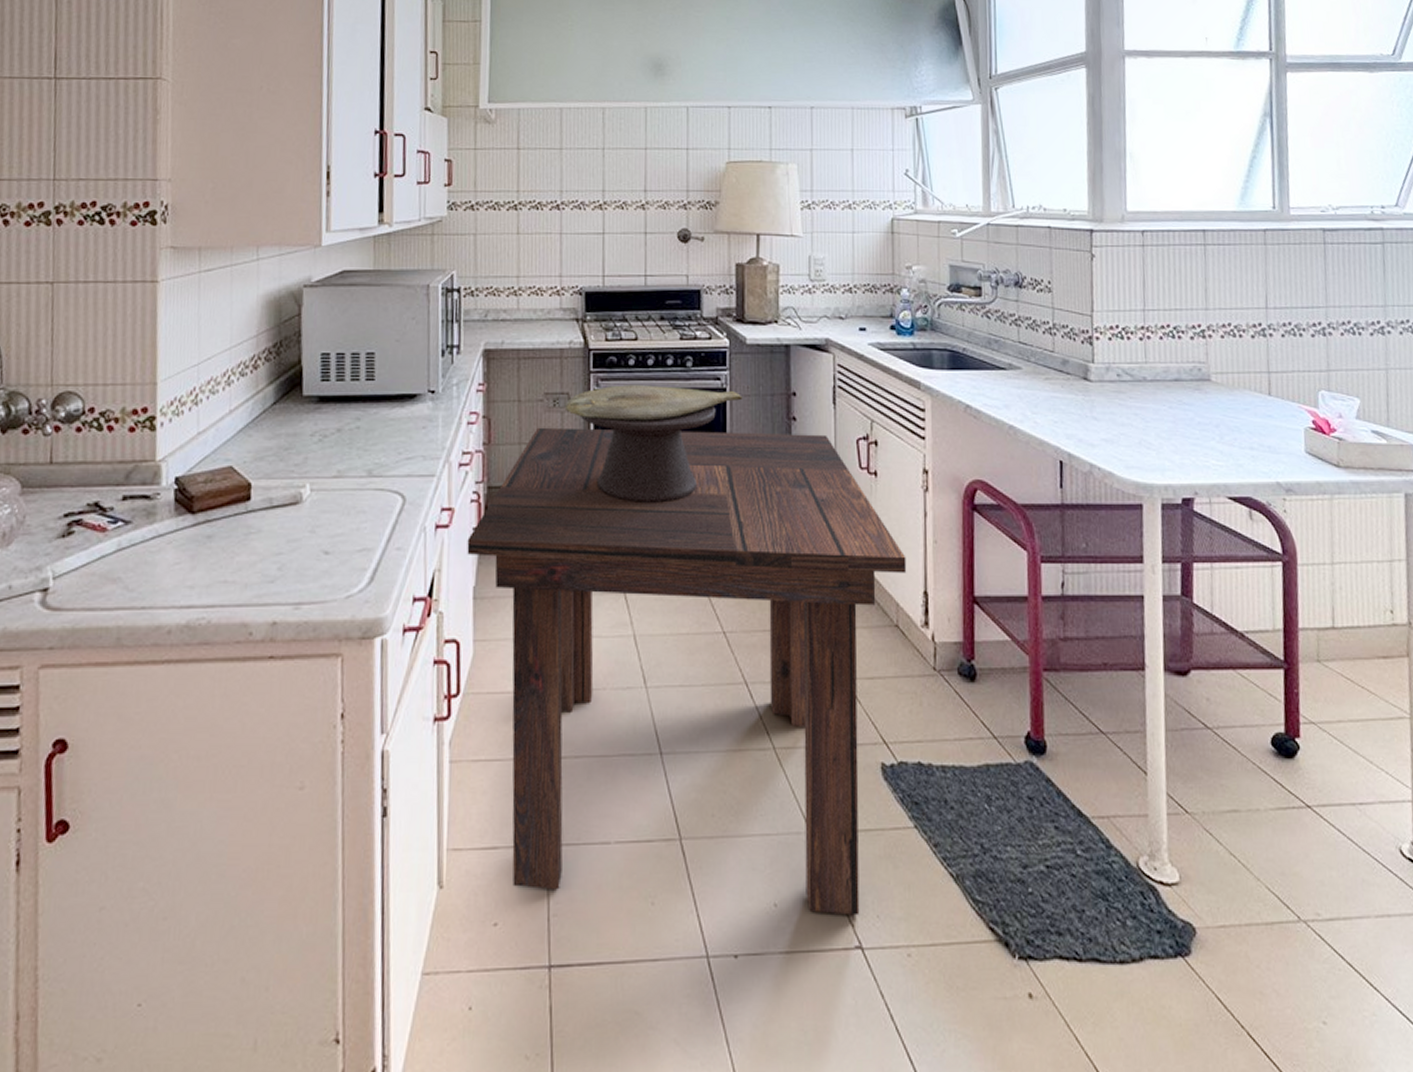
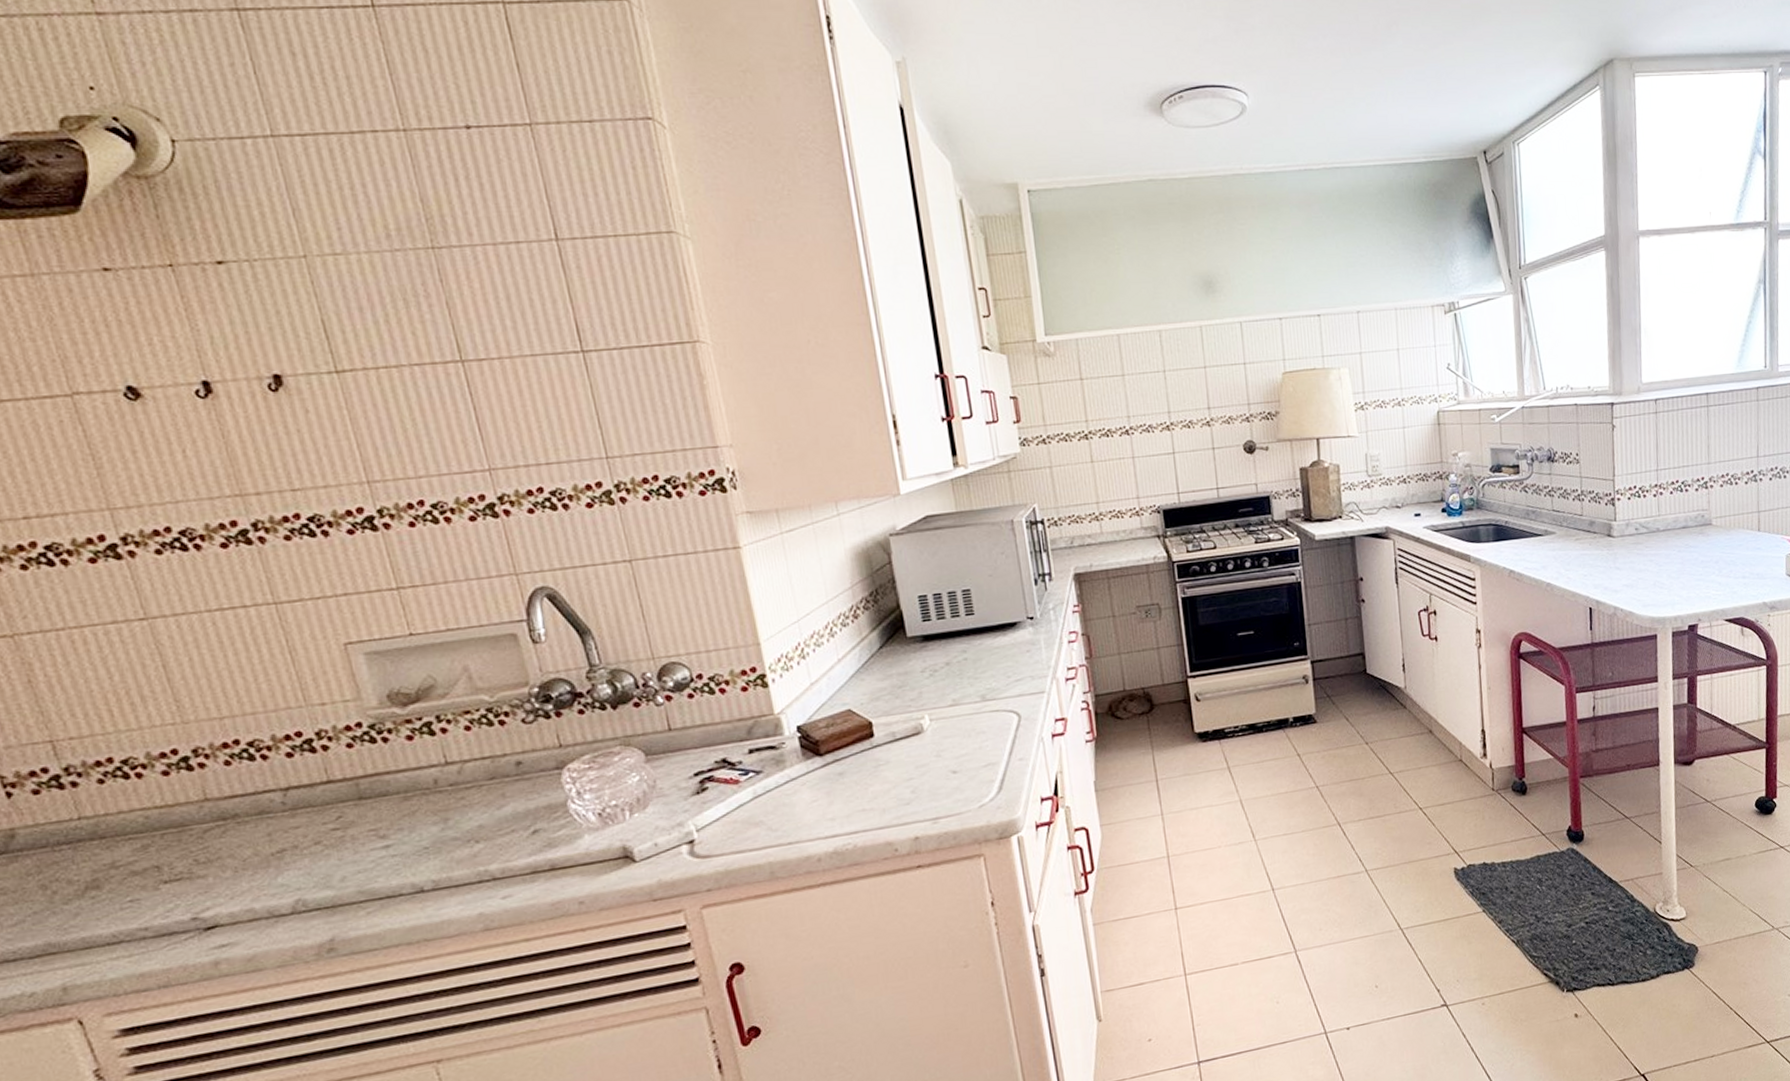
dining table: present [467,427,907,916] -> none [1083,611,1467,1010]
decorative bowl: present [564,385,743,503] -> none [1156,583,1316,691]

